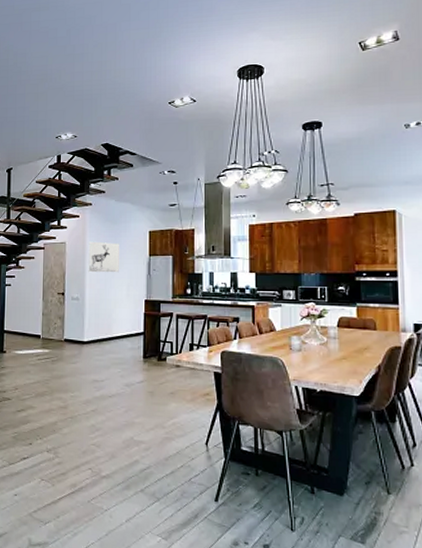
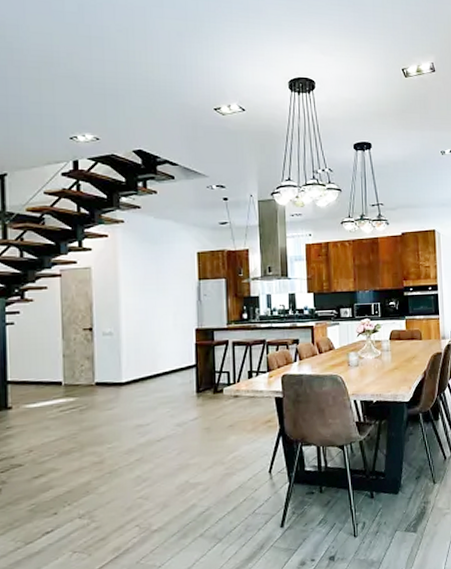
wall art: present [88,241,119,273] -> none [122,265,163,302]

